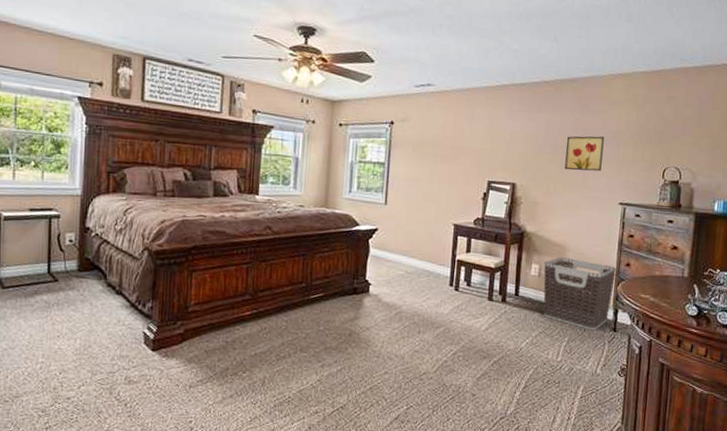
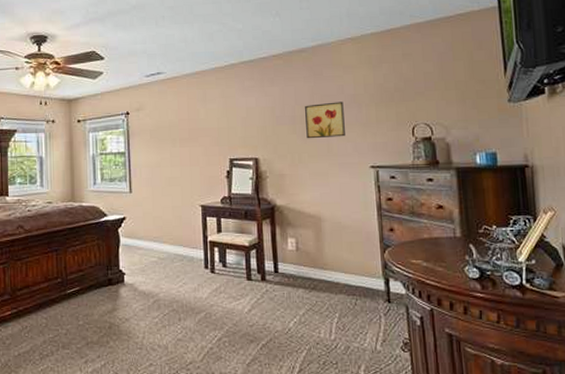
clothes hamper: present [543,257,616,330] -> none [301,228,380,303]

